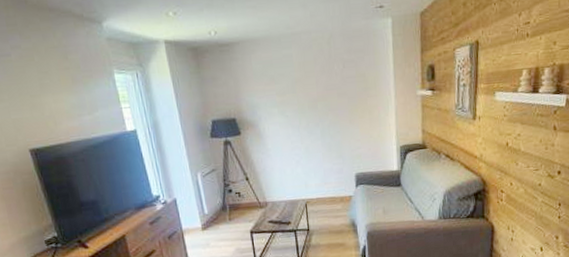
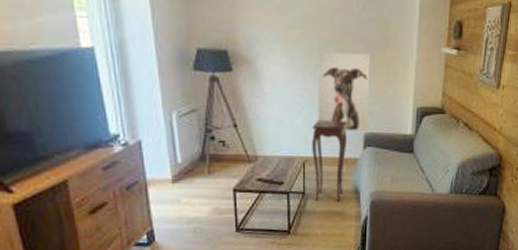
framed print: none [309,105,358,174] -> present [318,52,371,131]
side table: none [310,165,342,236] -> present [312,119,347,203]

